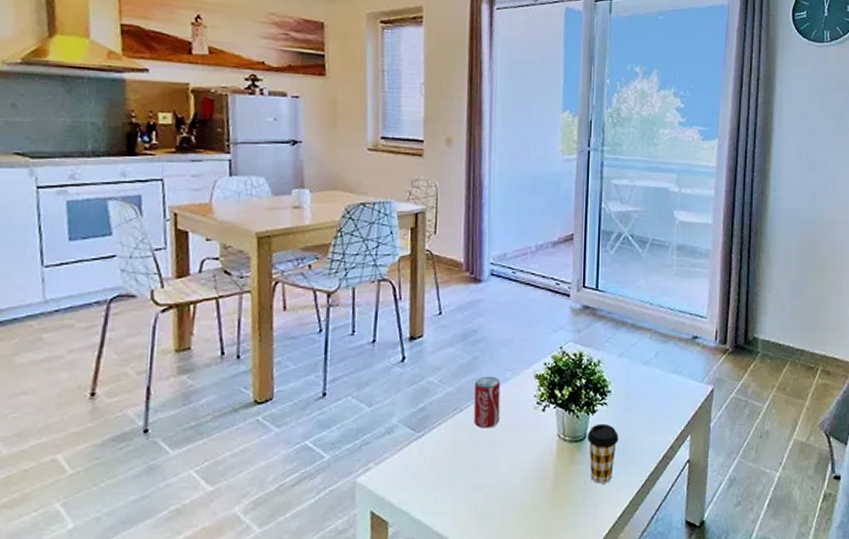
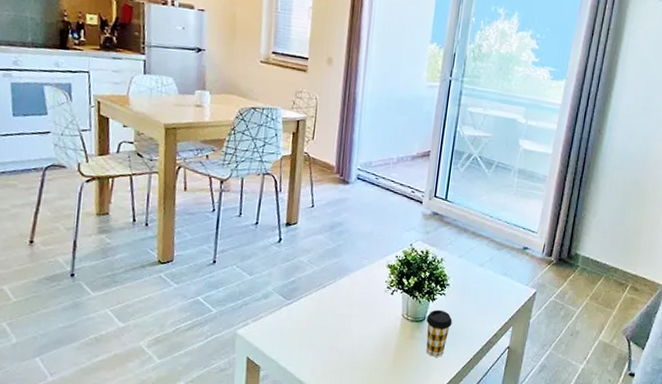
beverage can: present [474,376,501,429] -> none [334,261,359,303]

